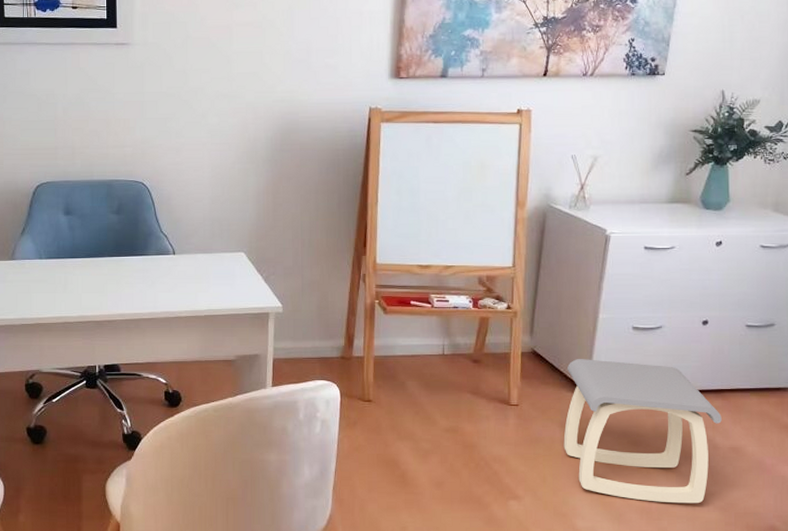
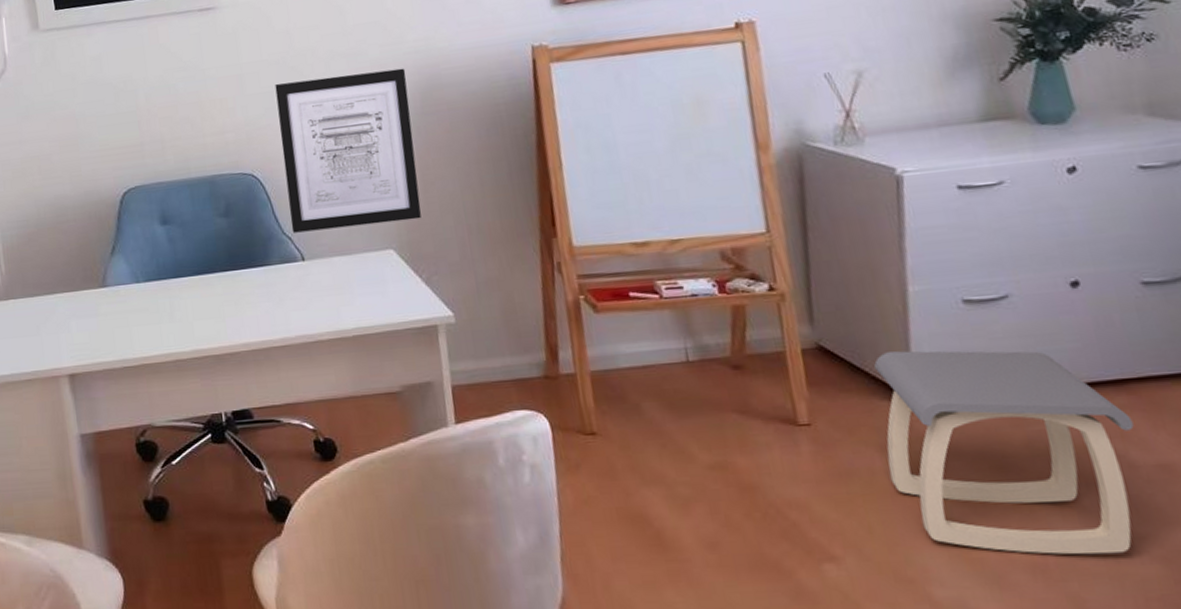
wall art: none [168,112,272,232] -> present [275,68,421,233]

